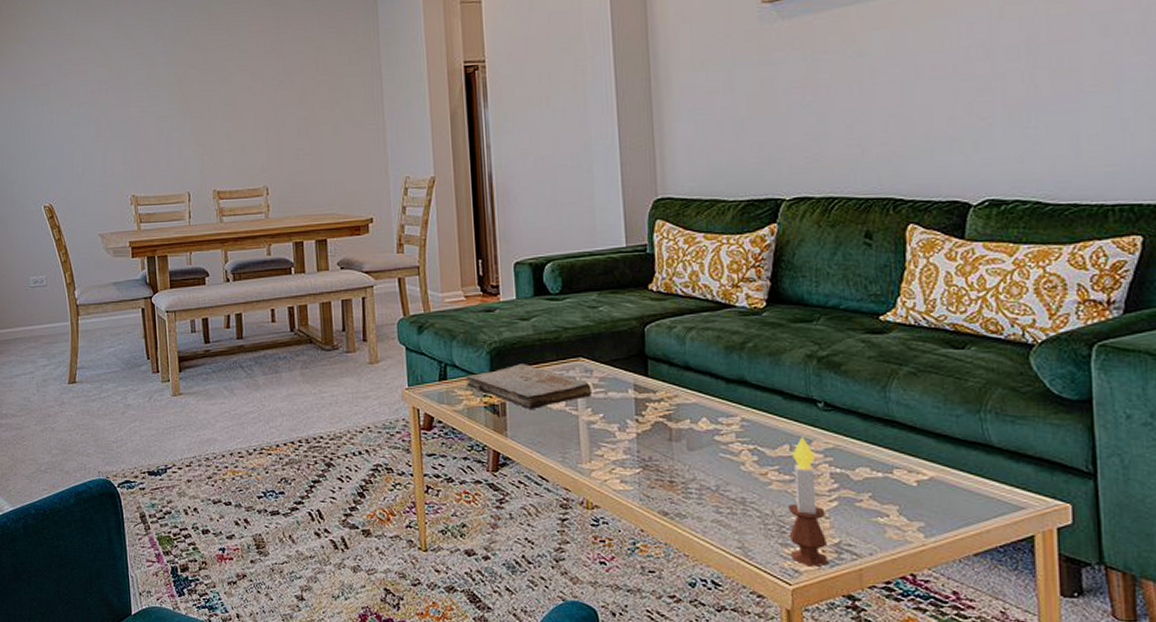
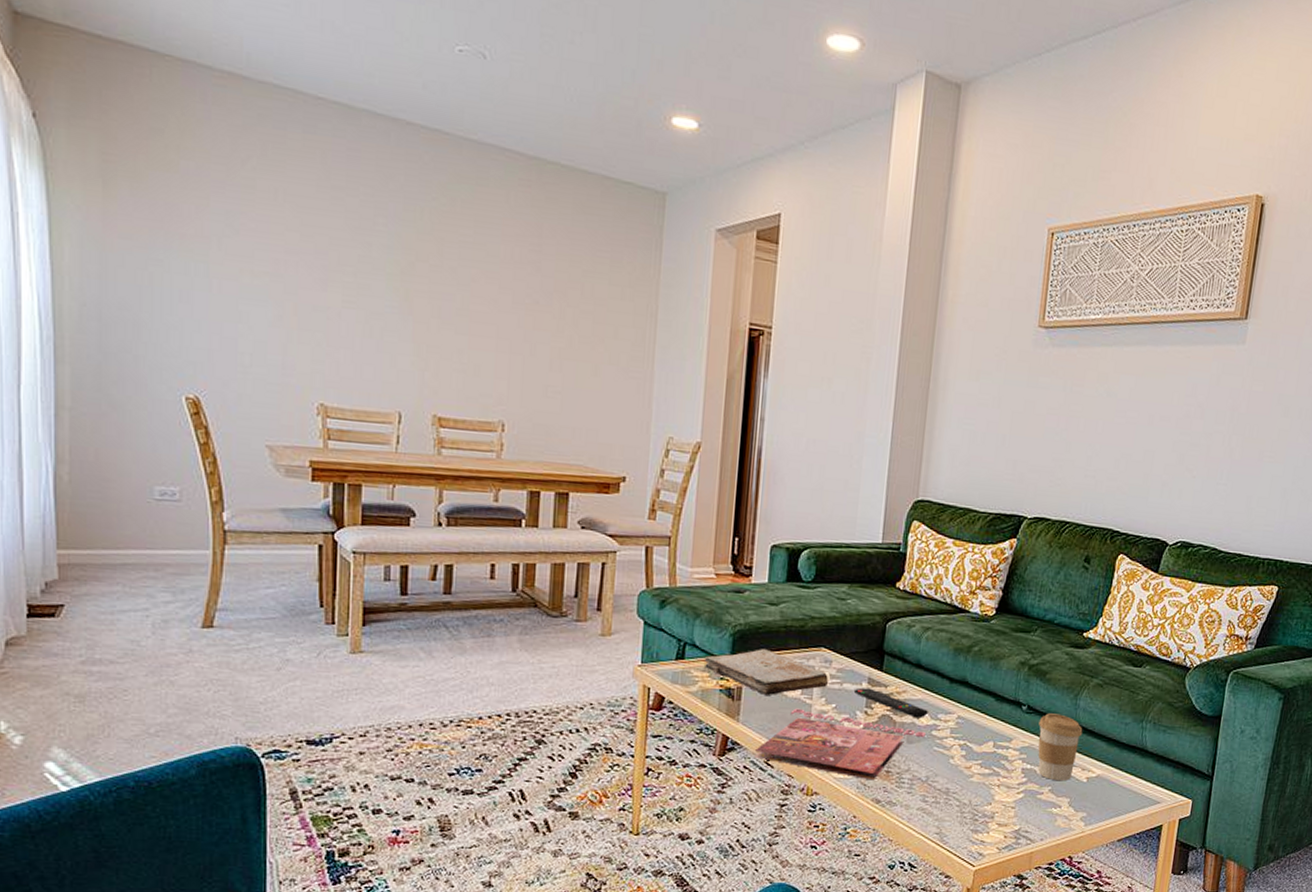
cover: none [528,420,707,492] -> present [755,708,926,781]
remote control: none [621,395,706,423] -> present [854,687,928,718]
candle: present [787,437,829,567] -> none [978,736,1013,850]
coffee cup: none [842,409,901,486] -> present [1037,713,1083,781]

